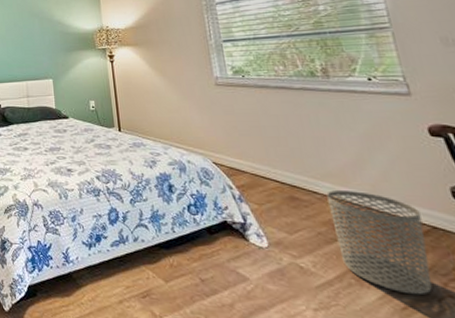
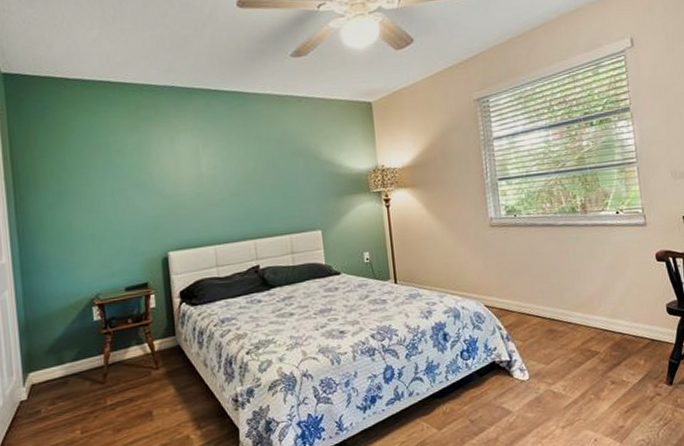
waste bin: present [326,191,432,296] -> none [578,317,647,399]

